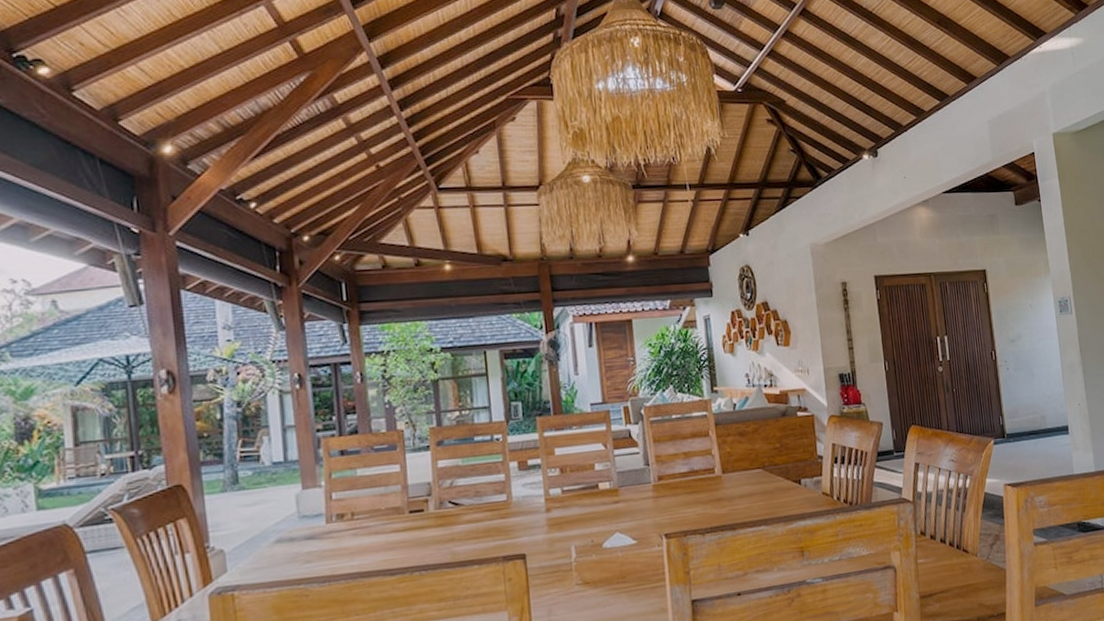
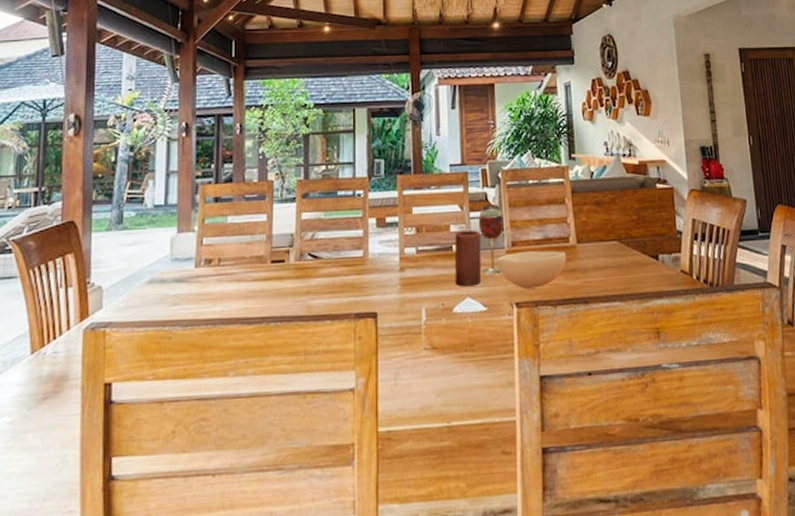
candle: none [600,467,629,523] -> present [454,230,482,287]
wineglass: none [623,441,650,510] -> present [478,205,504,275]
bowl: none [644,481,713,520] -> present [497,250,567,289]

